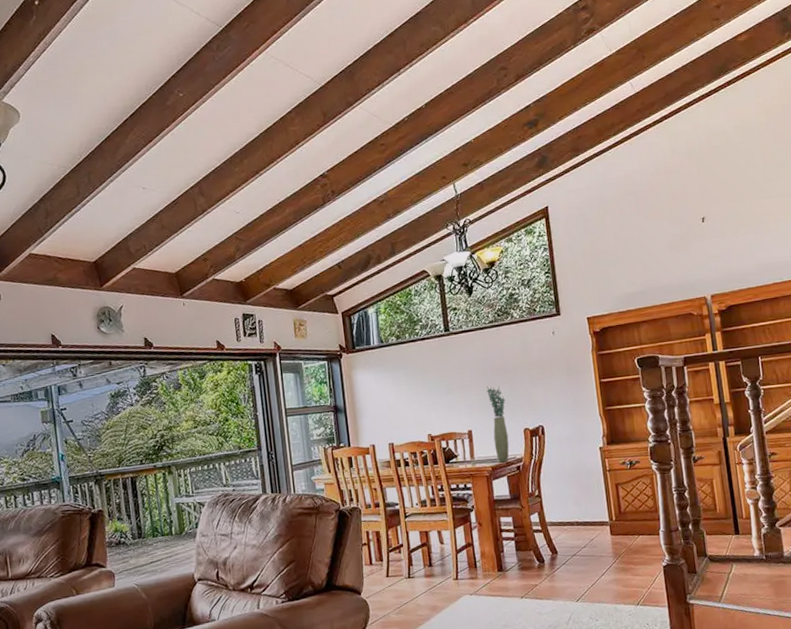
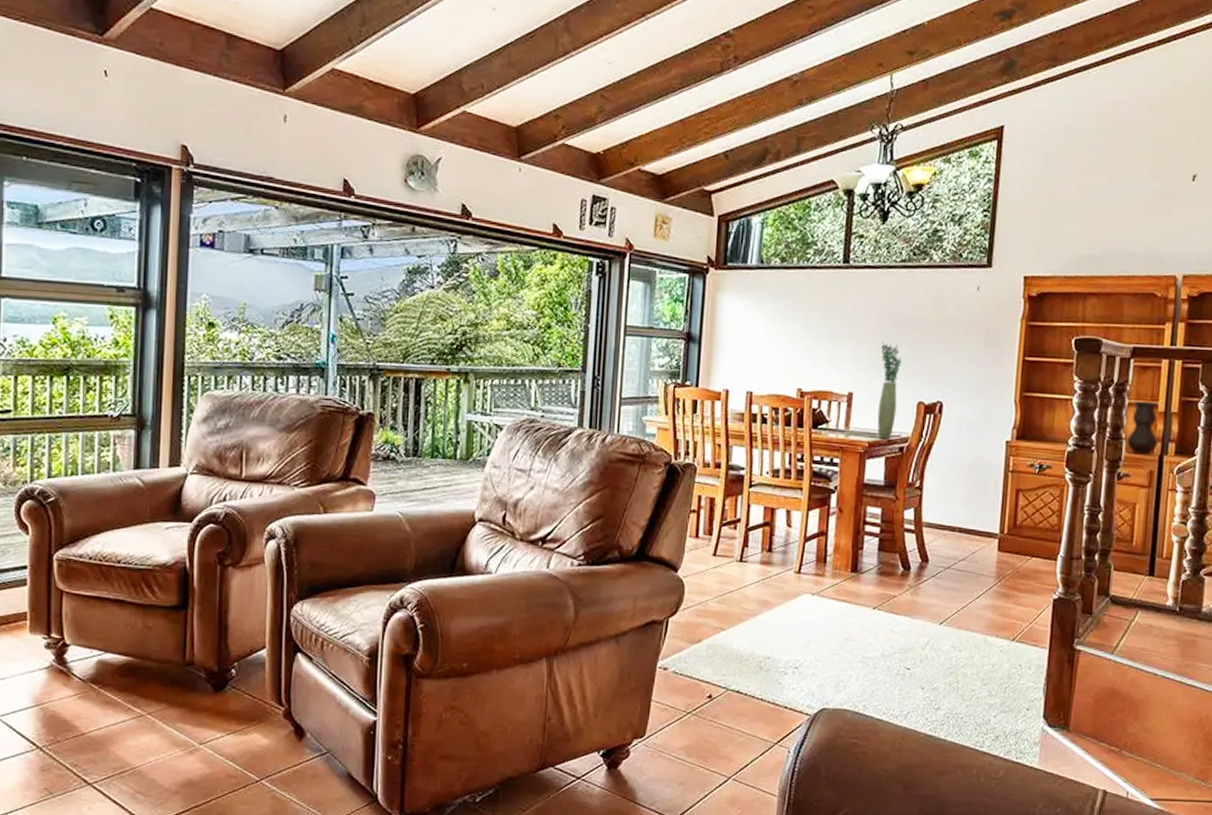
vase: none [692,396,720,440] -> present [1126,400,1159,455]

